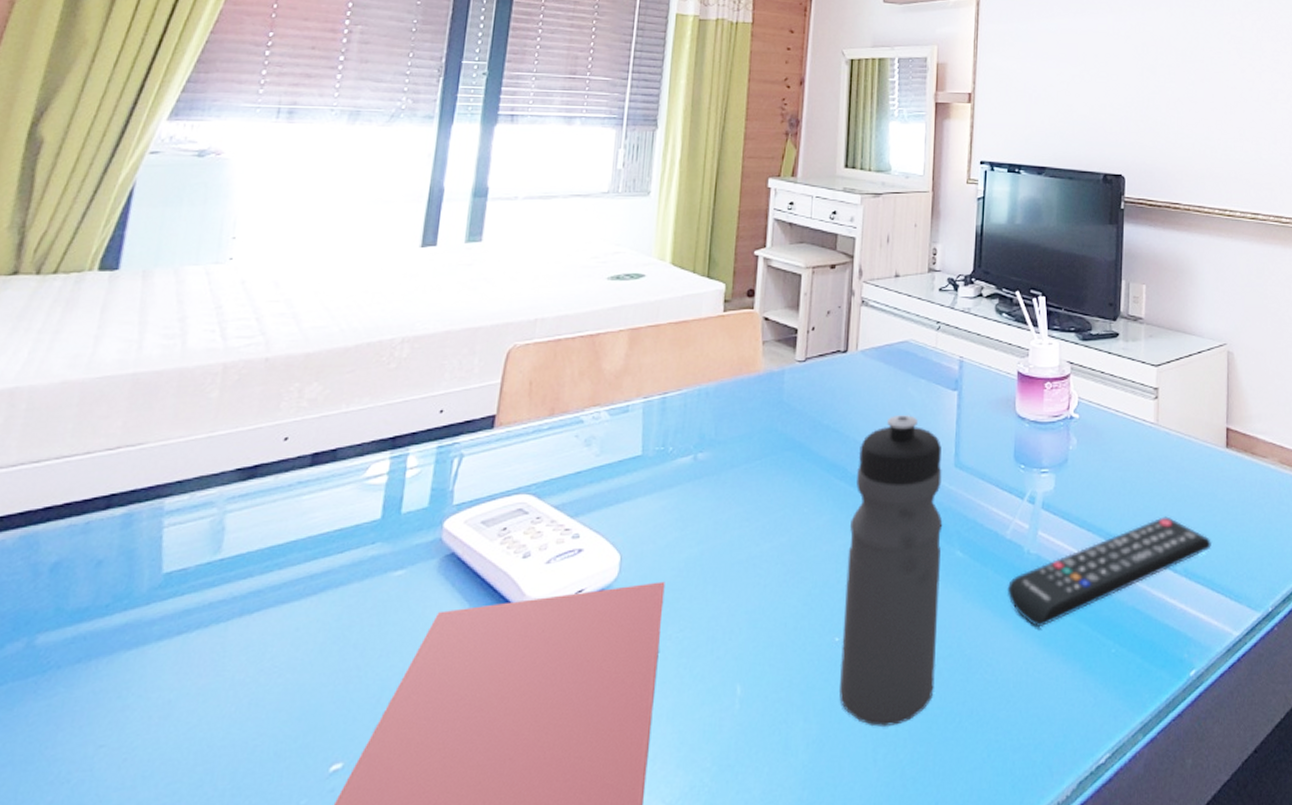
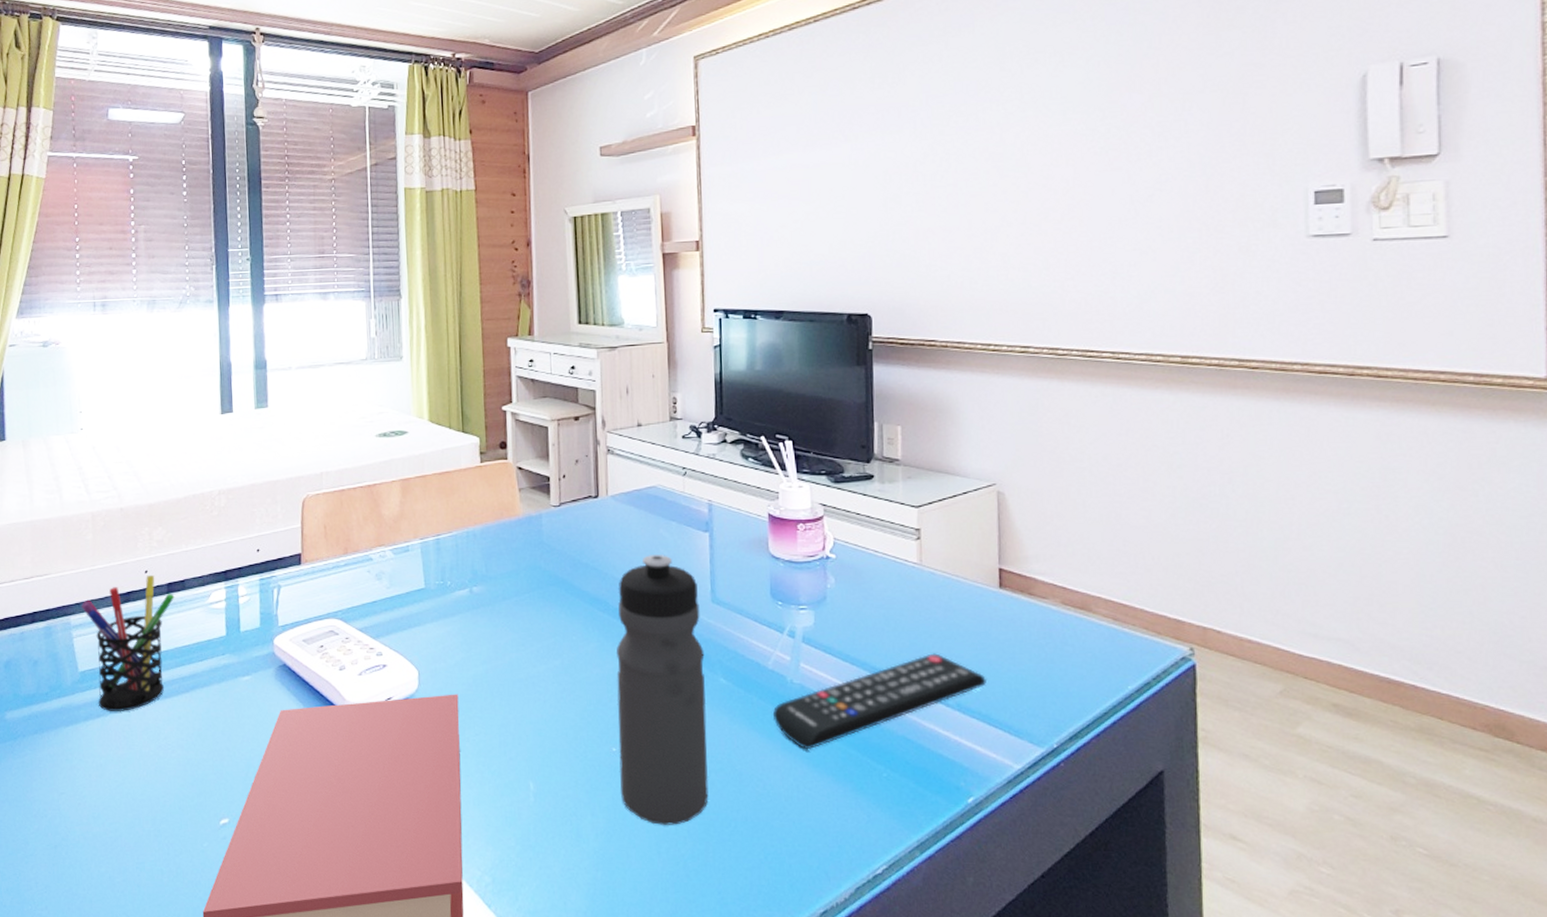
pen holder: none [183,442,320,626] -> present [81,574,175,712]

